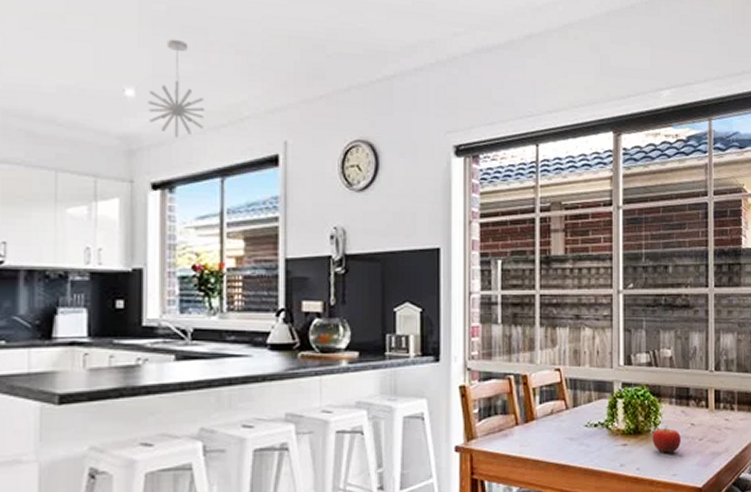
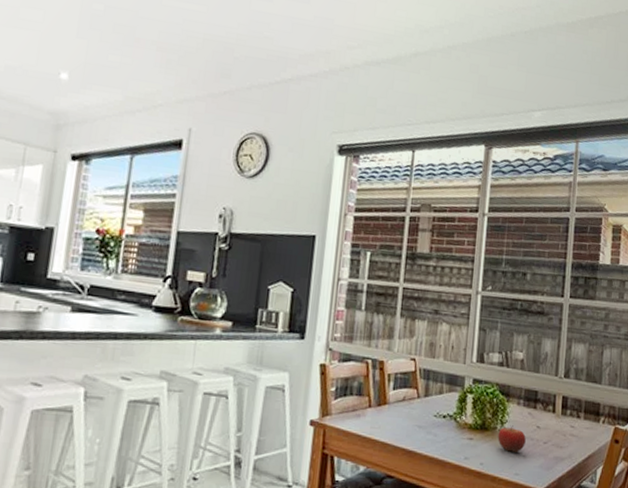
pendant light: present [148,39,205,138] -> none [77,33,125,118]

